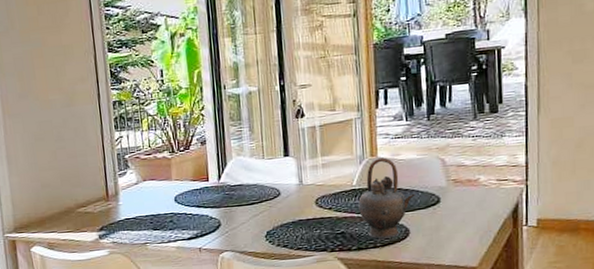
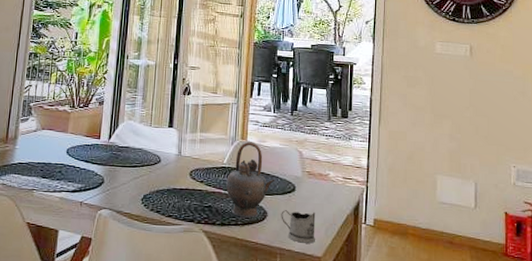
tea glass holder: none [425,221,468,256] -> present [281,210,316,244]

